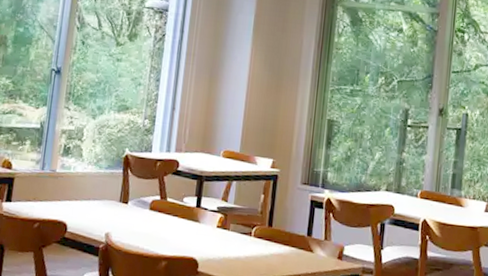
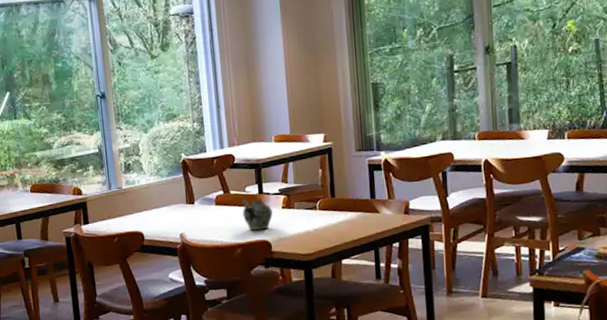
teapot: none [175,209,207,247] -> present [241,199,273,231]

